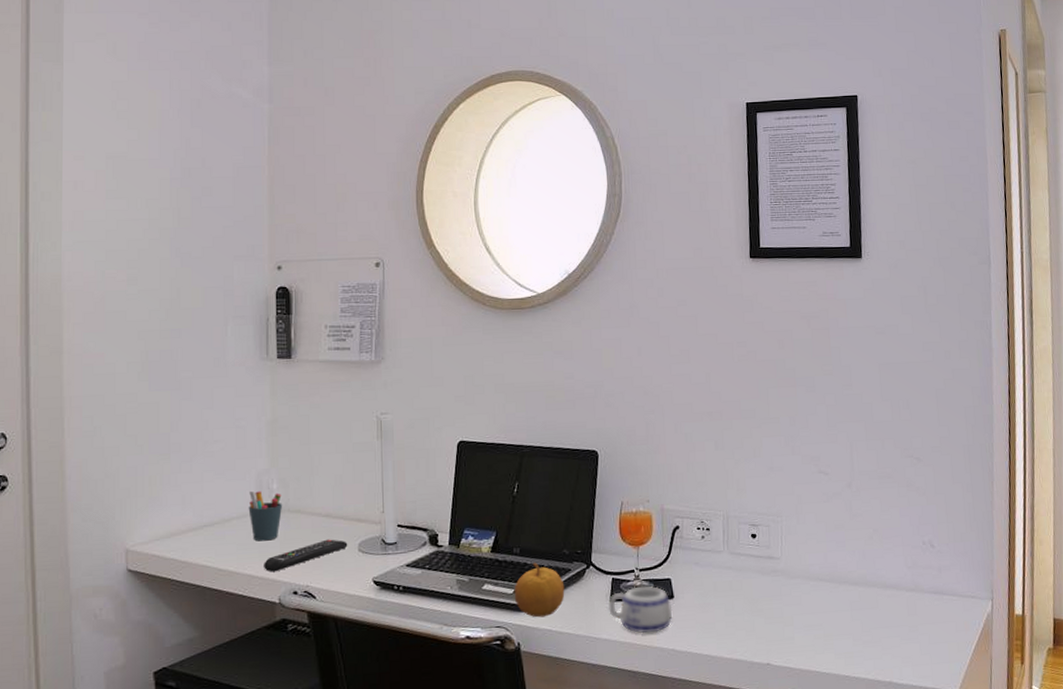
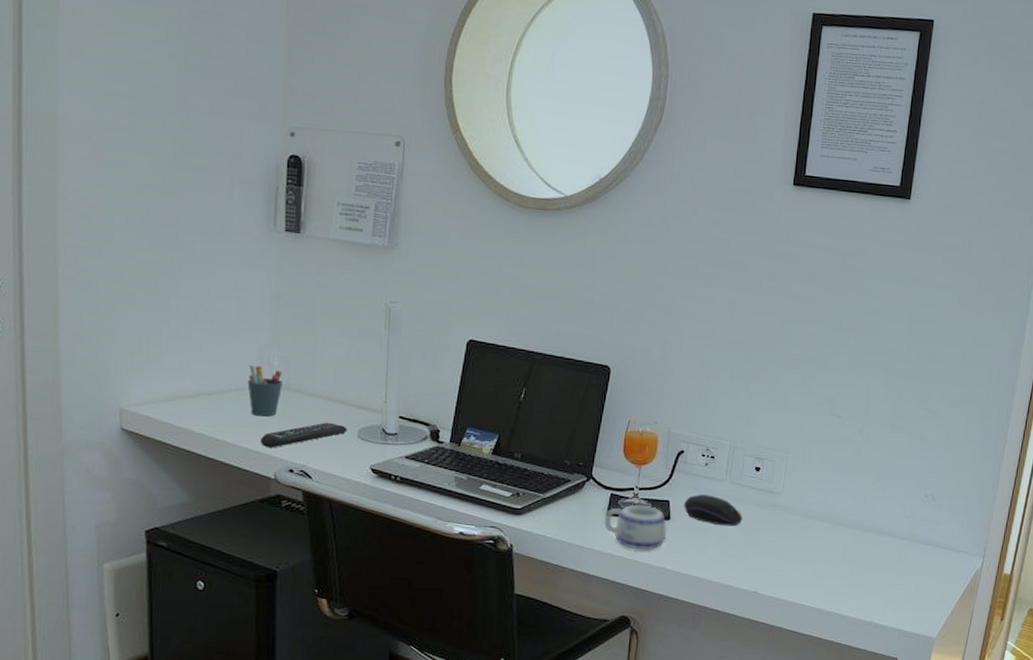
fruit: present [514,562,565,618] -> none [511,469,563,523]
computer mouse: none [686,568,745,599] -> present [684,494,742,526]

